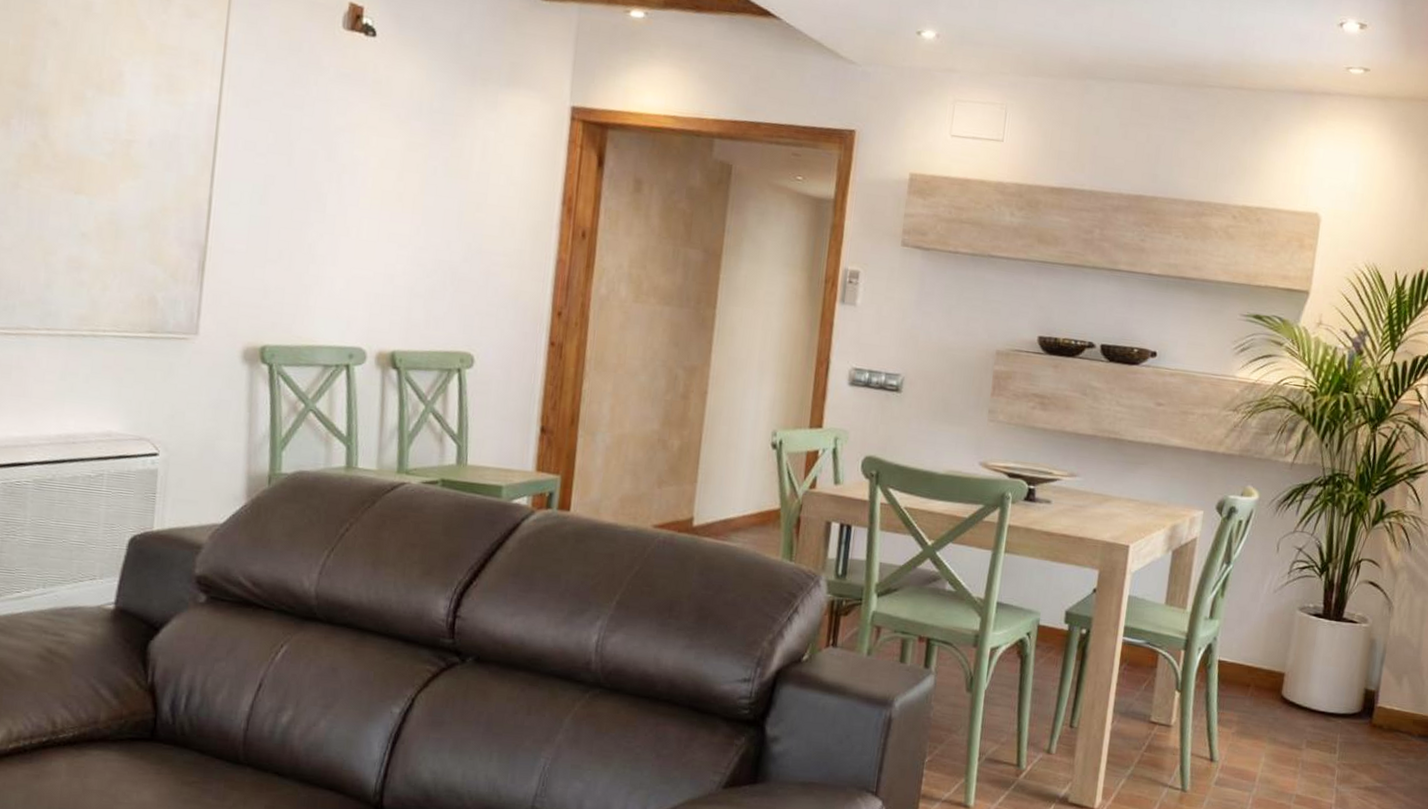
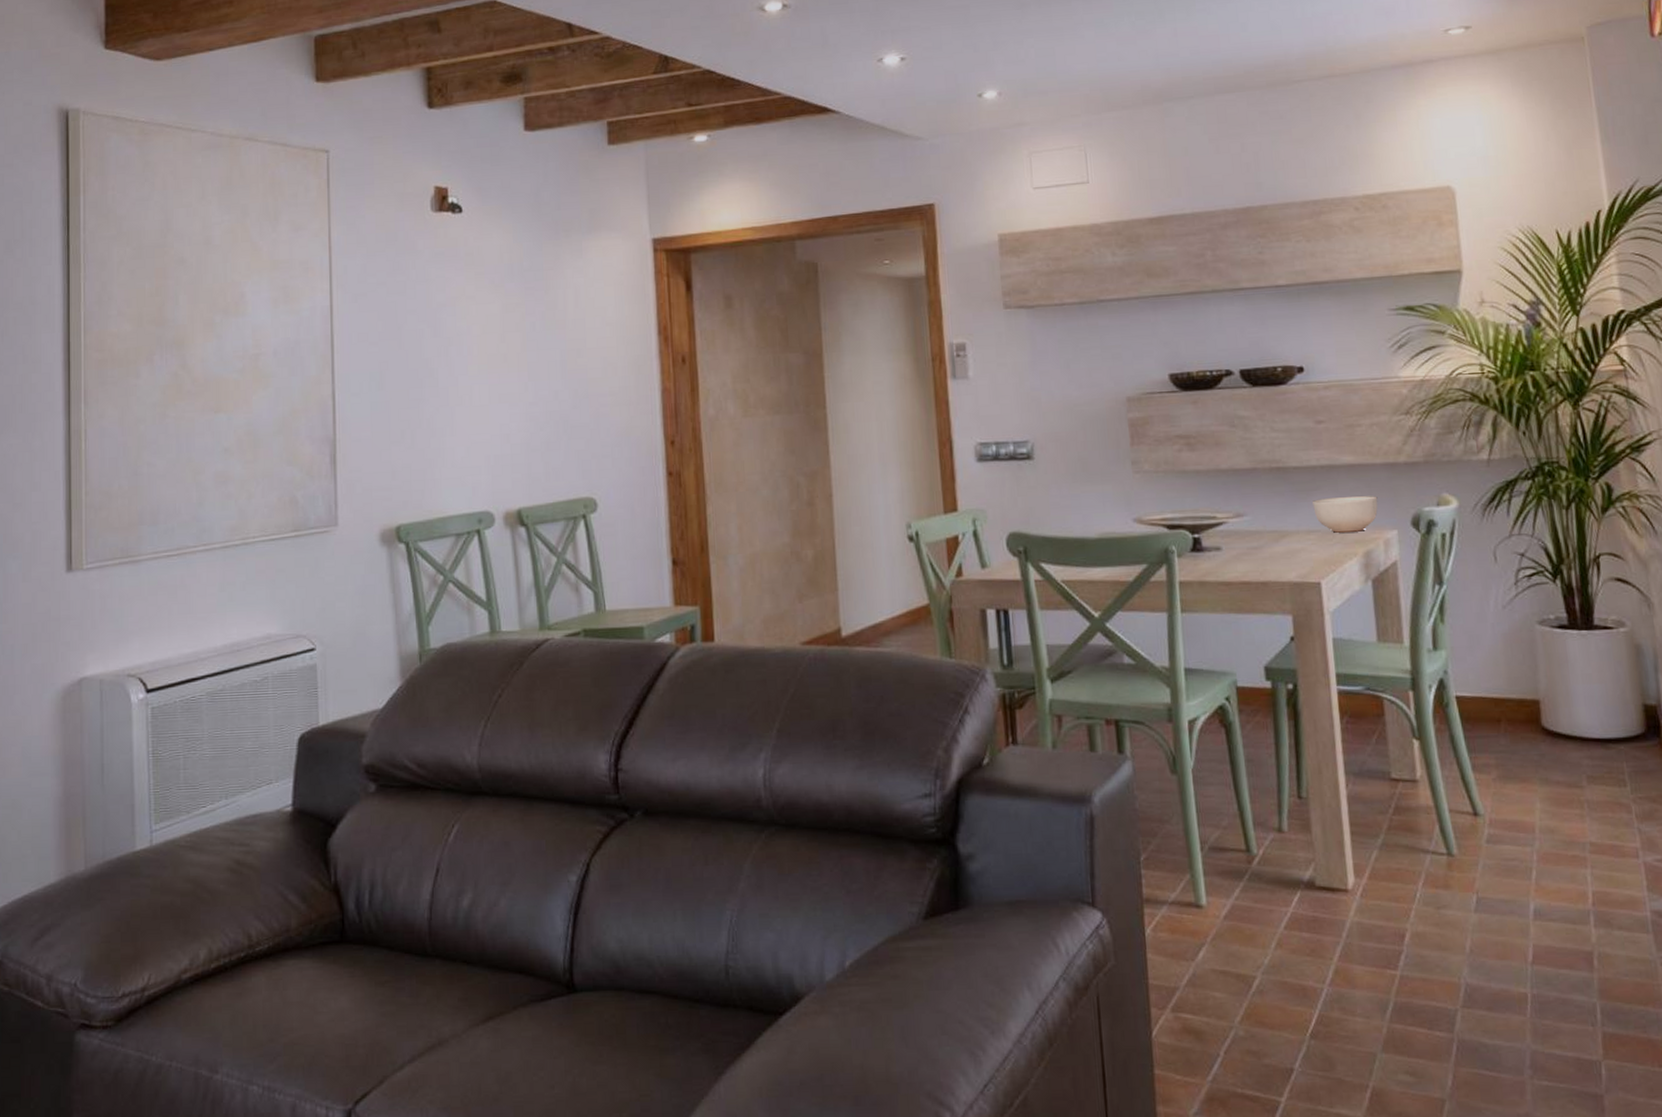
bowl: none [1137,472,1194,507] -> present [1311,495,1378,533]

